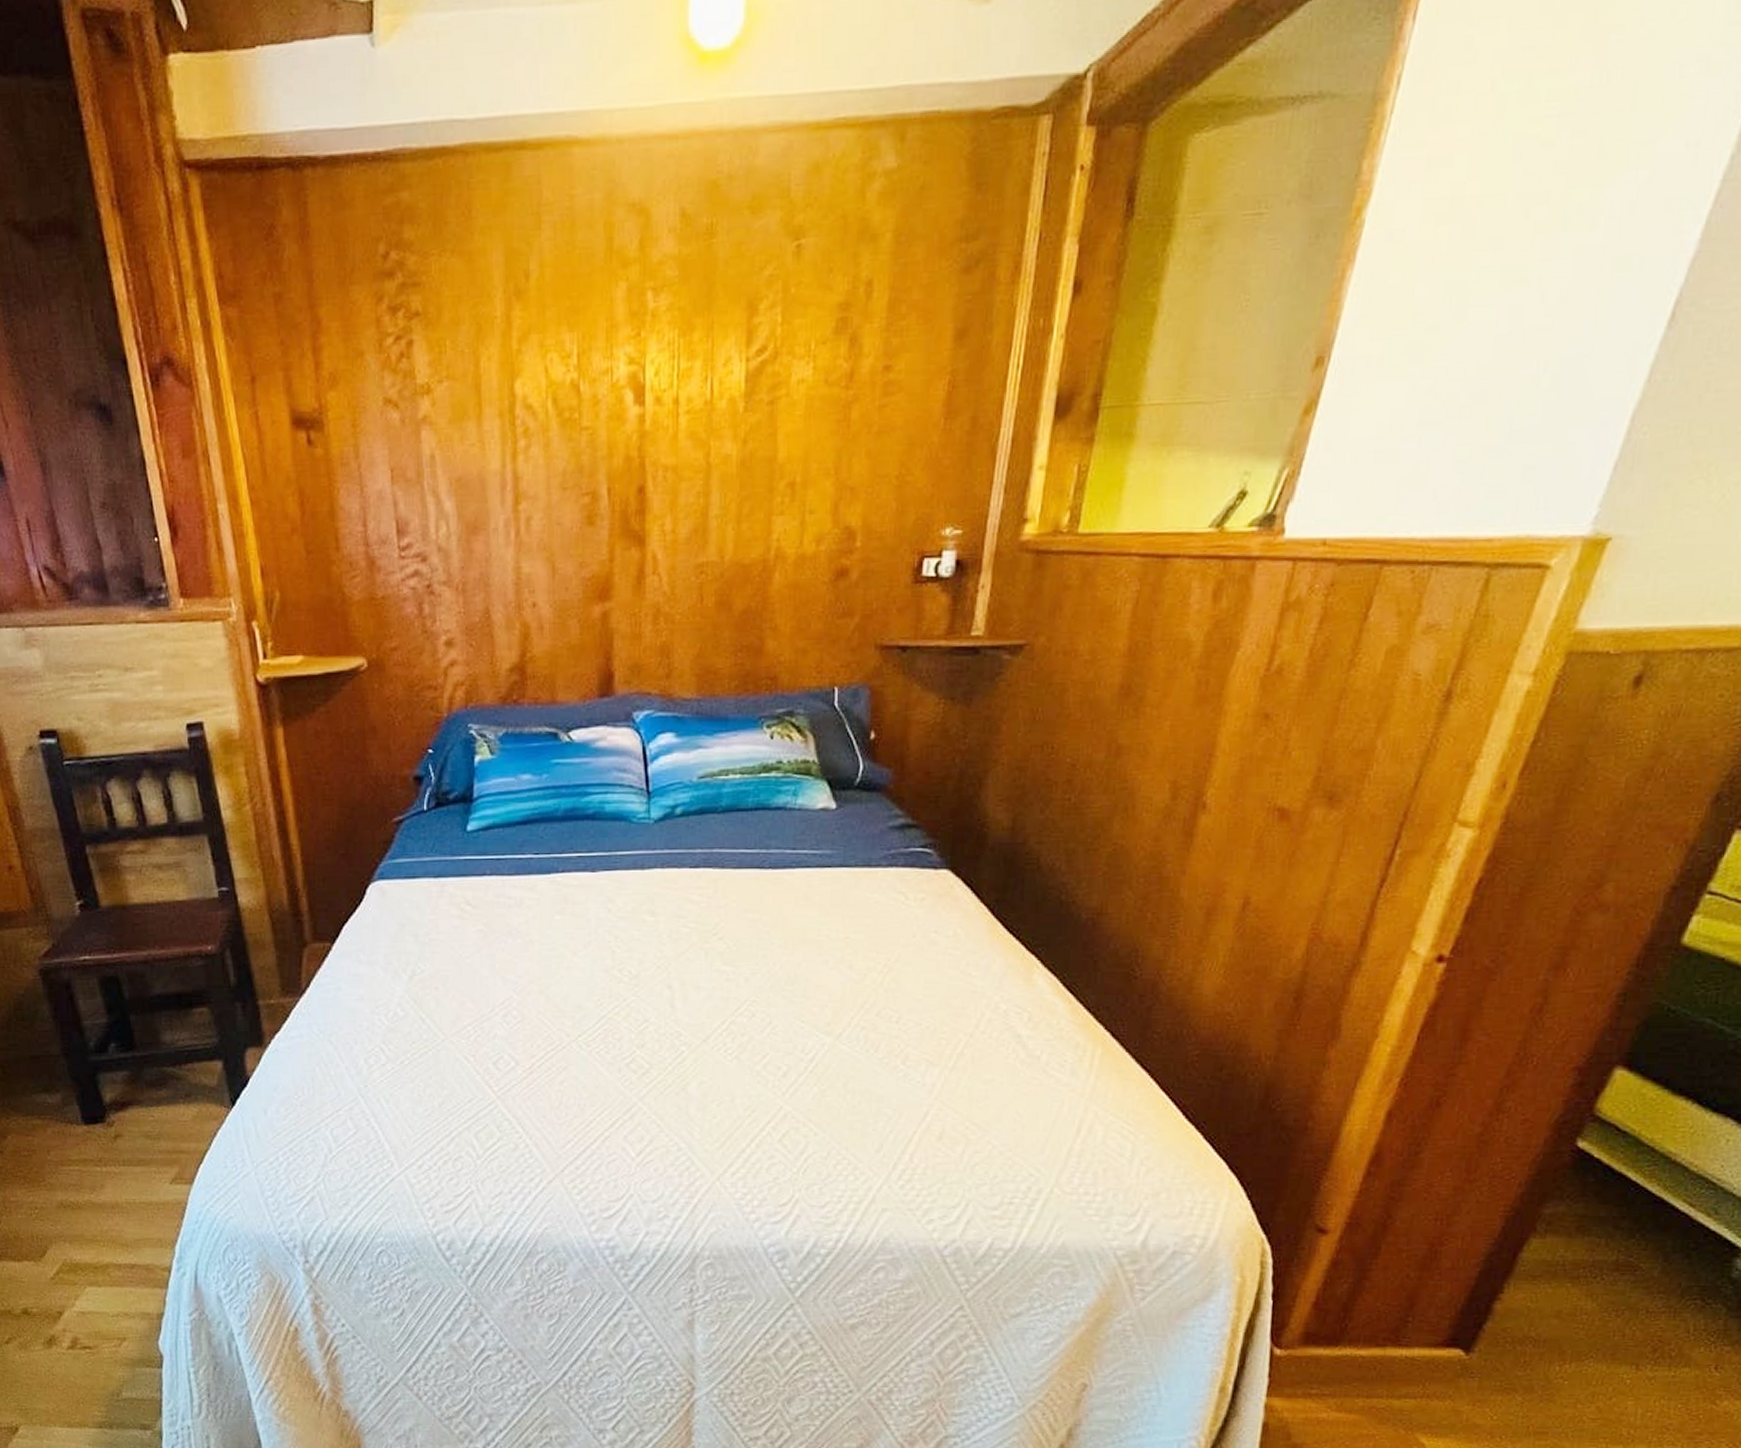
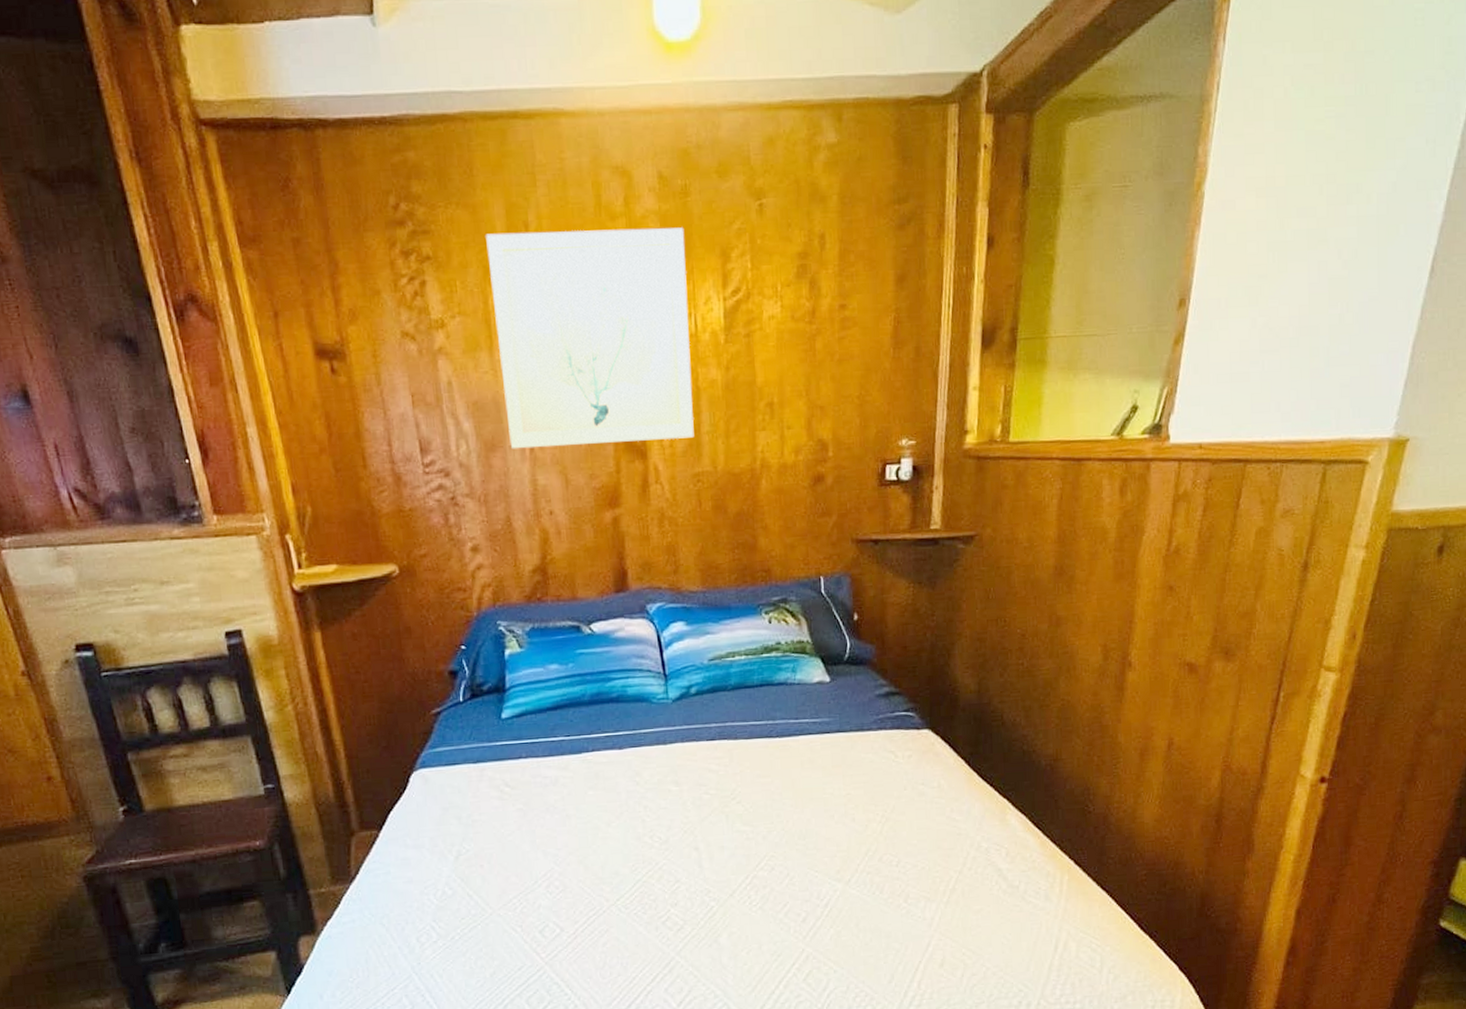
wall art: none [481,275,707,533] -> present [486,227,695,449]

